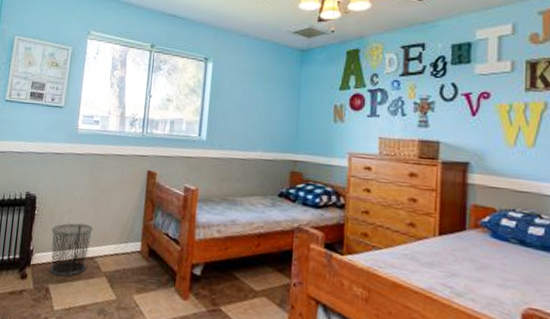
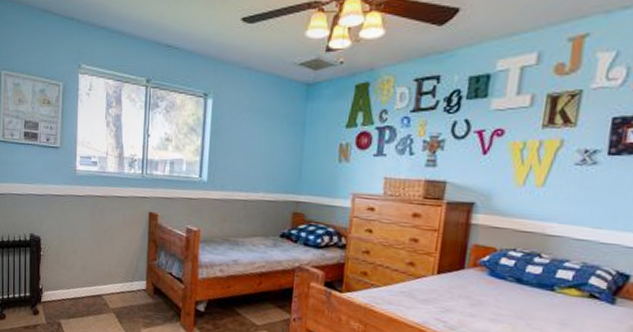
waste bin: present [50,223,93,276] -> none [58,263,99,312]

